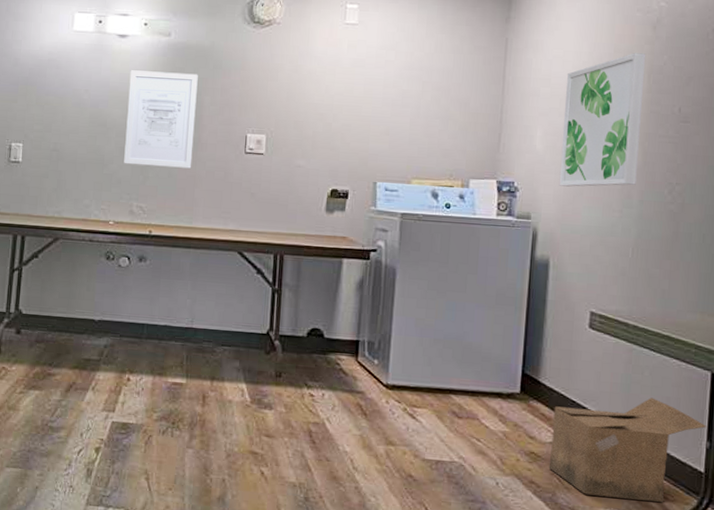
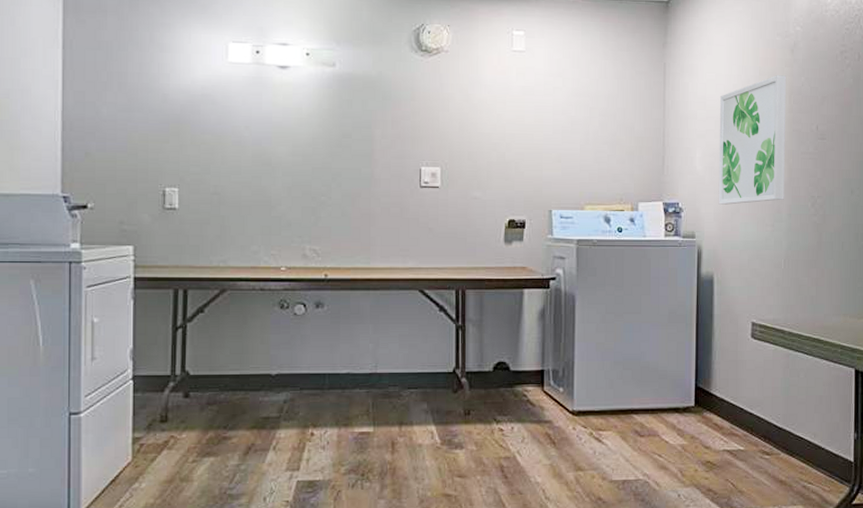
wall art: present [124,70,198,169] -> none [293,104,367,206]
cardboard box: present [548,397,707,503] -> none [723,398,854,495]

